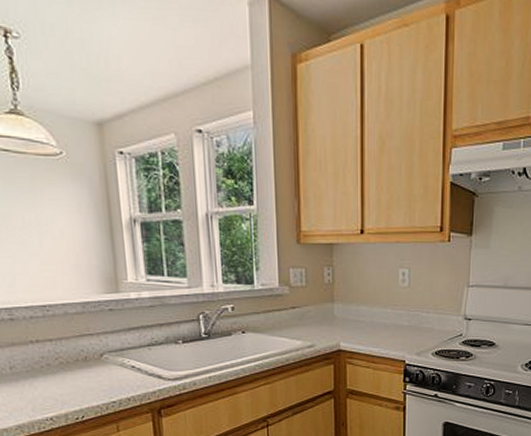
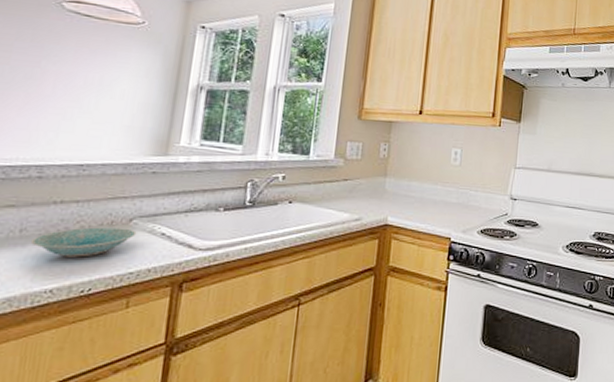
bowl: none [23,362,110,390] -> present [31,227,137,257]

